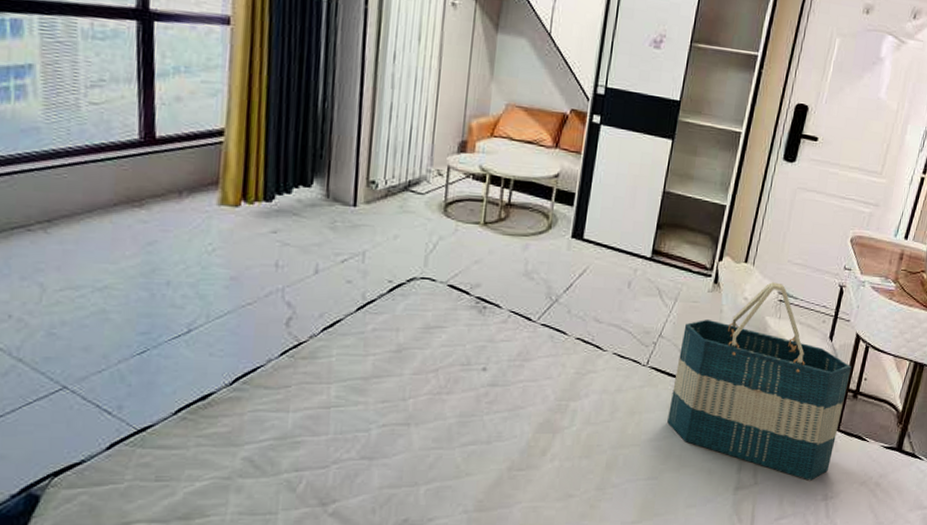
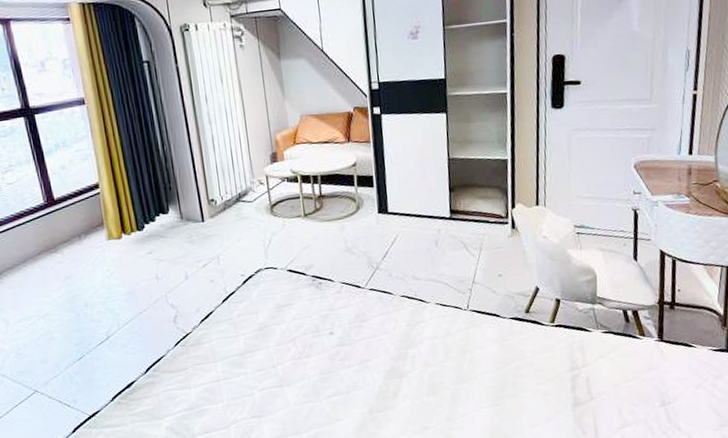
tote bag: present [667,282,851,481] -> none [493,217,663,390]

